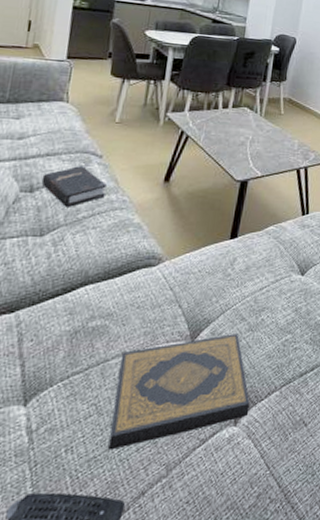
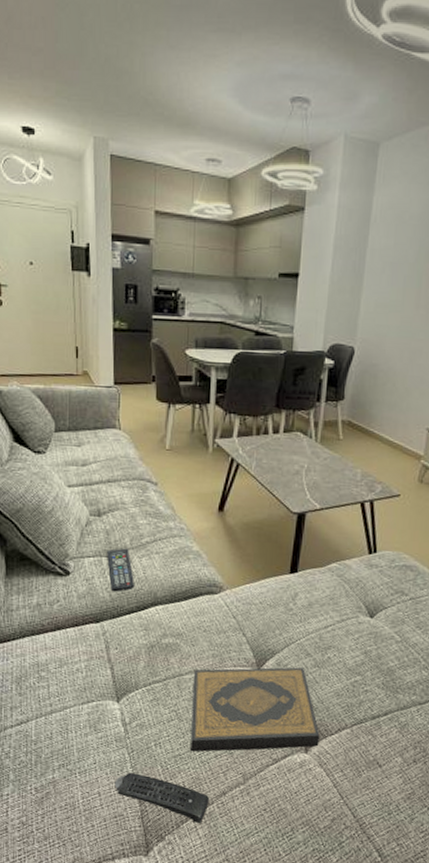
remote control: none [33,225,64,275] -> present [107,548,135,592]
hardback book: present [41,165,107,207] -> none [107,492,164,532]

